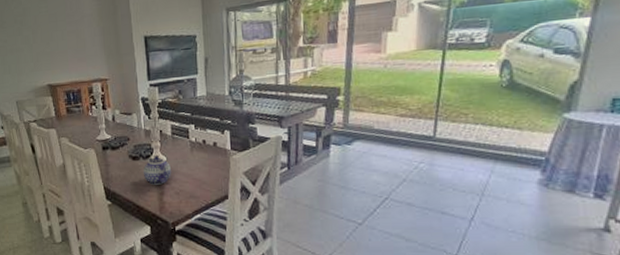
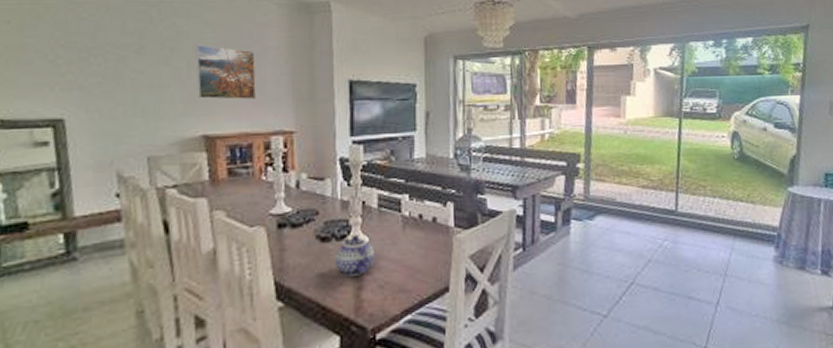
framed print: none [36,17,80,58] -> present [195,45,257,100]

